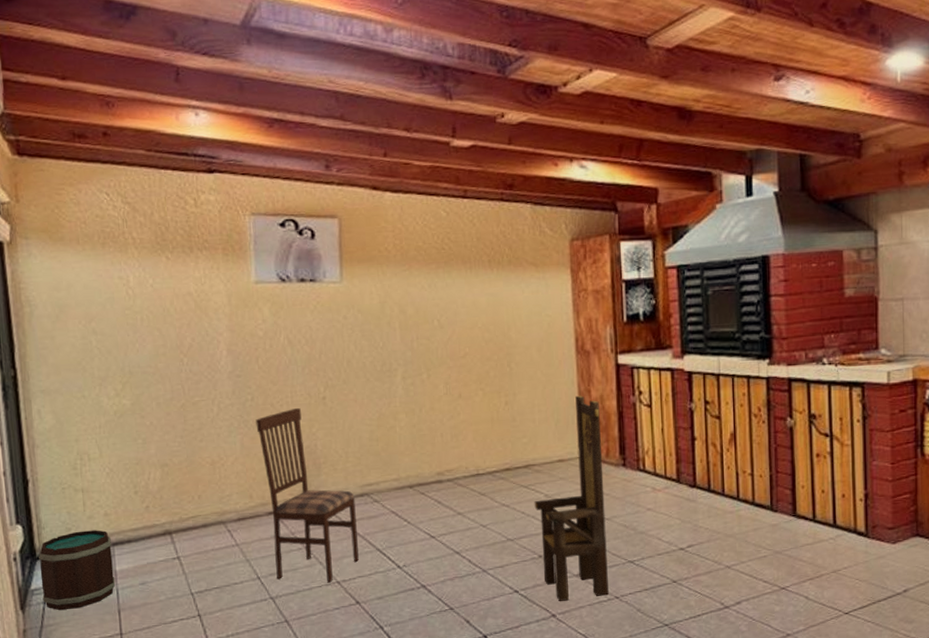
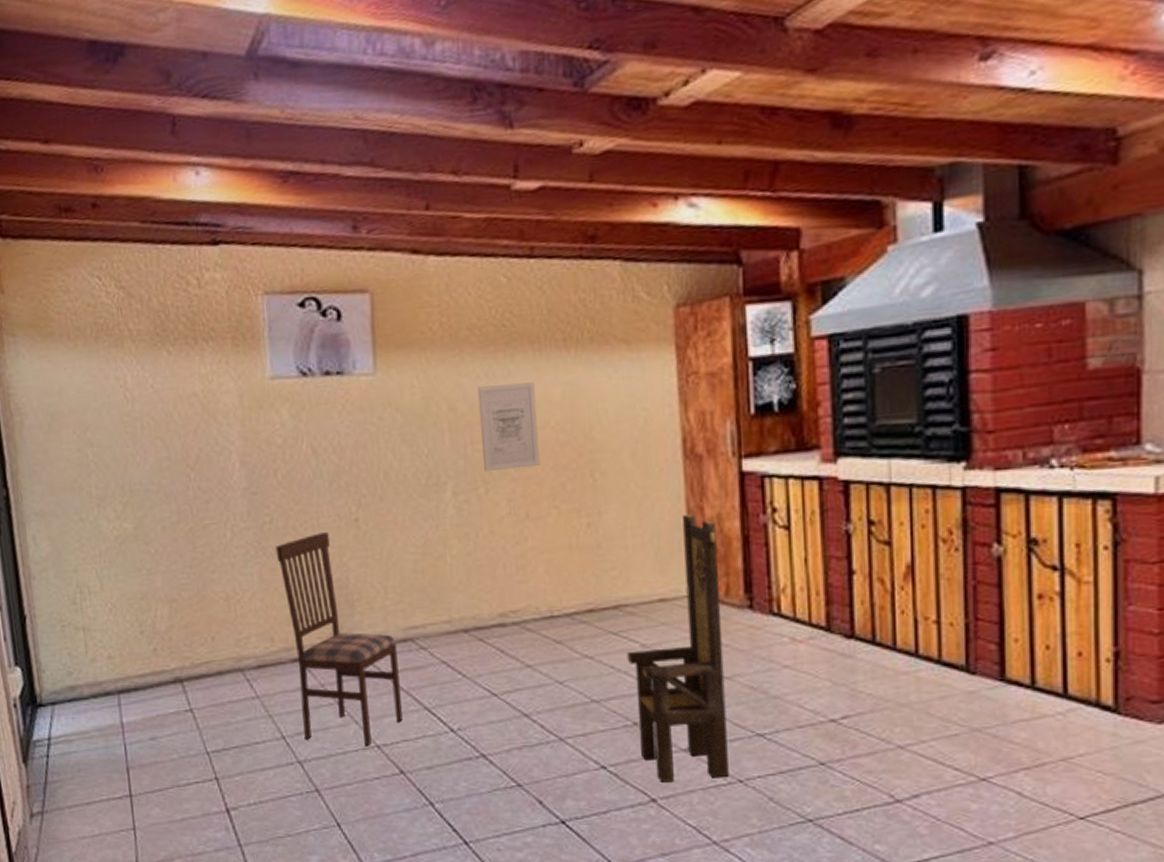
bucket: present [38,530,116,611] -> none [39,675,123,766]
wall art: none [422,293,470,362] -> present [477,382,540,472]

